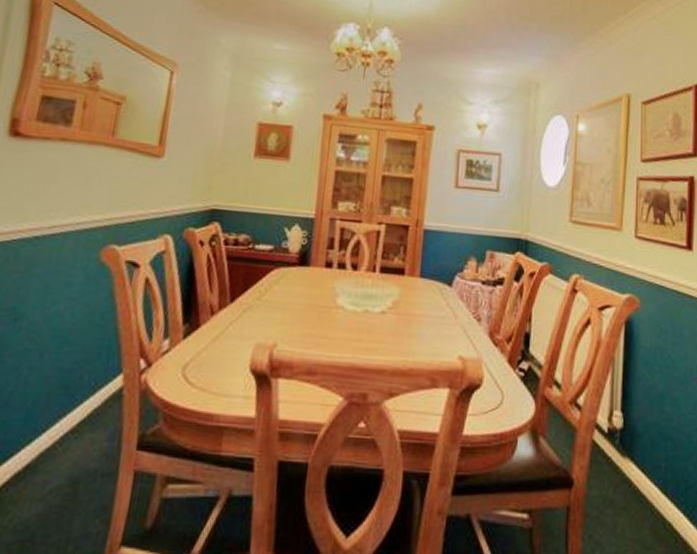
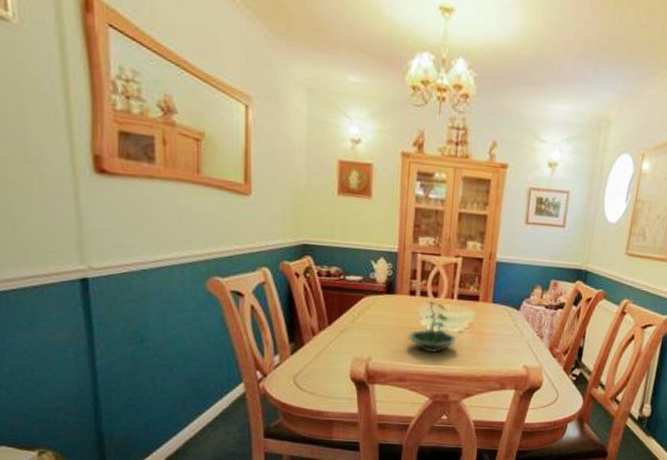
terrarium: none [320,275,379,339] -> present [407,301,457,354]

